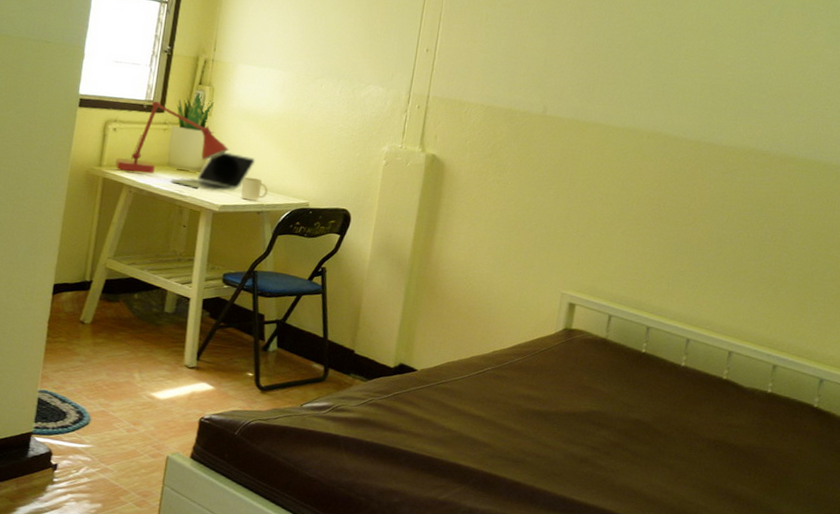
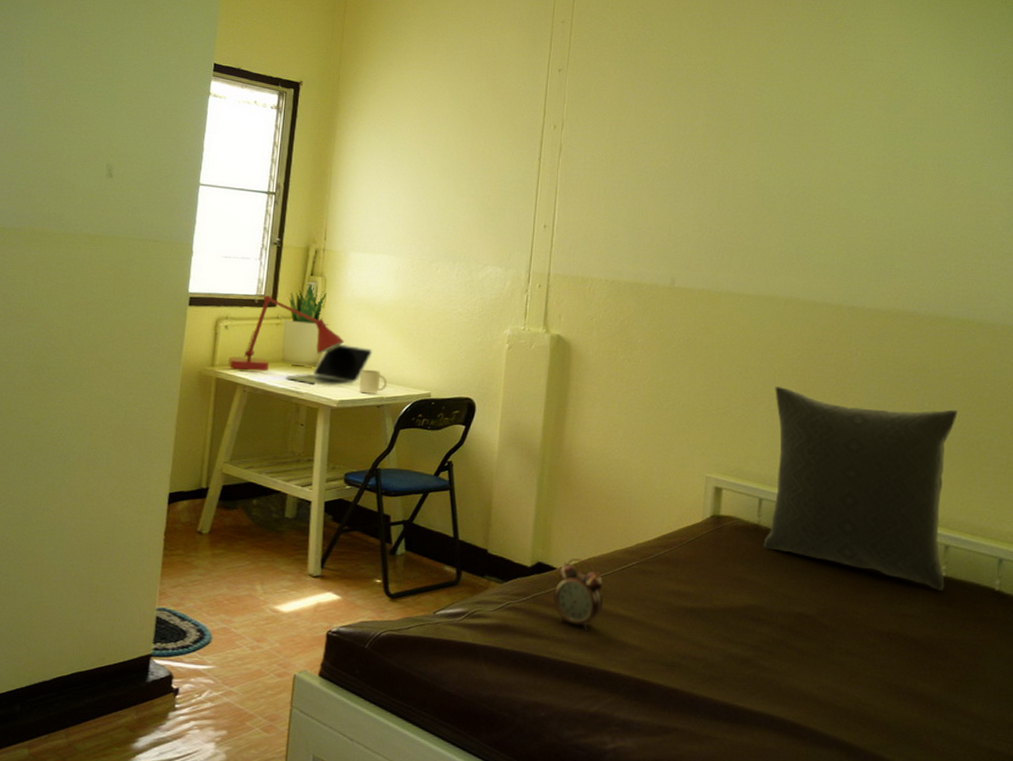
alarm clock: none [412,361,460,428] -> present [553,558,604,631]
pillow: none [609,212,797,405] -> present [763,386,958,590]

